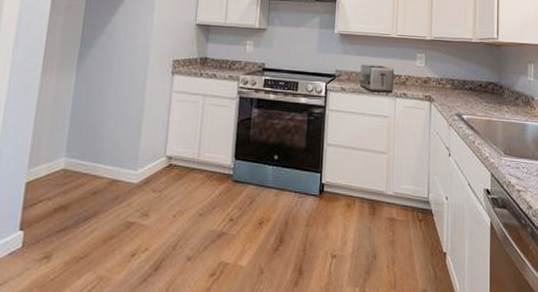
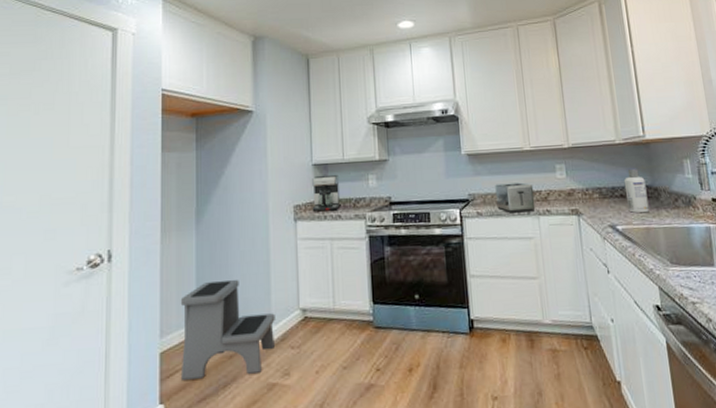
step stool: none [43,121,142,211] -> present [180,279,275,380]
coffee maker: none [189,35,220,71] -> present [312,174,341,212]
screw cap bottle: none [474,65,493,107] -> present [624,168,649,214]

